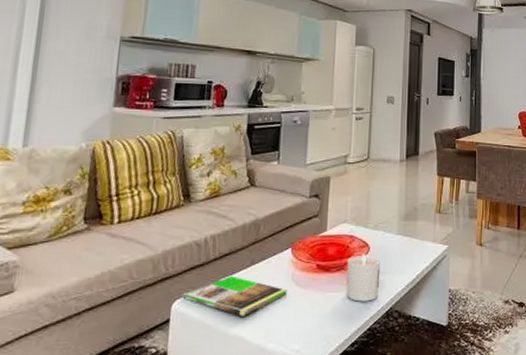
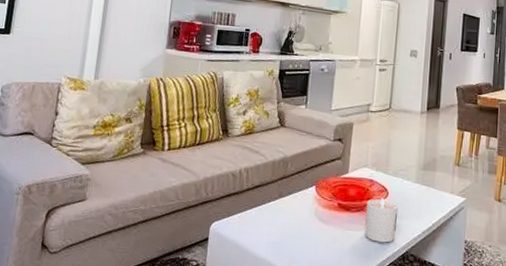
magazine: present [182,275,287,316] -> none [219,205,310,243]

